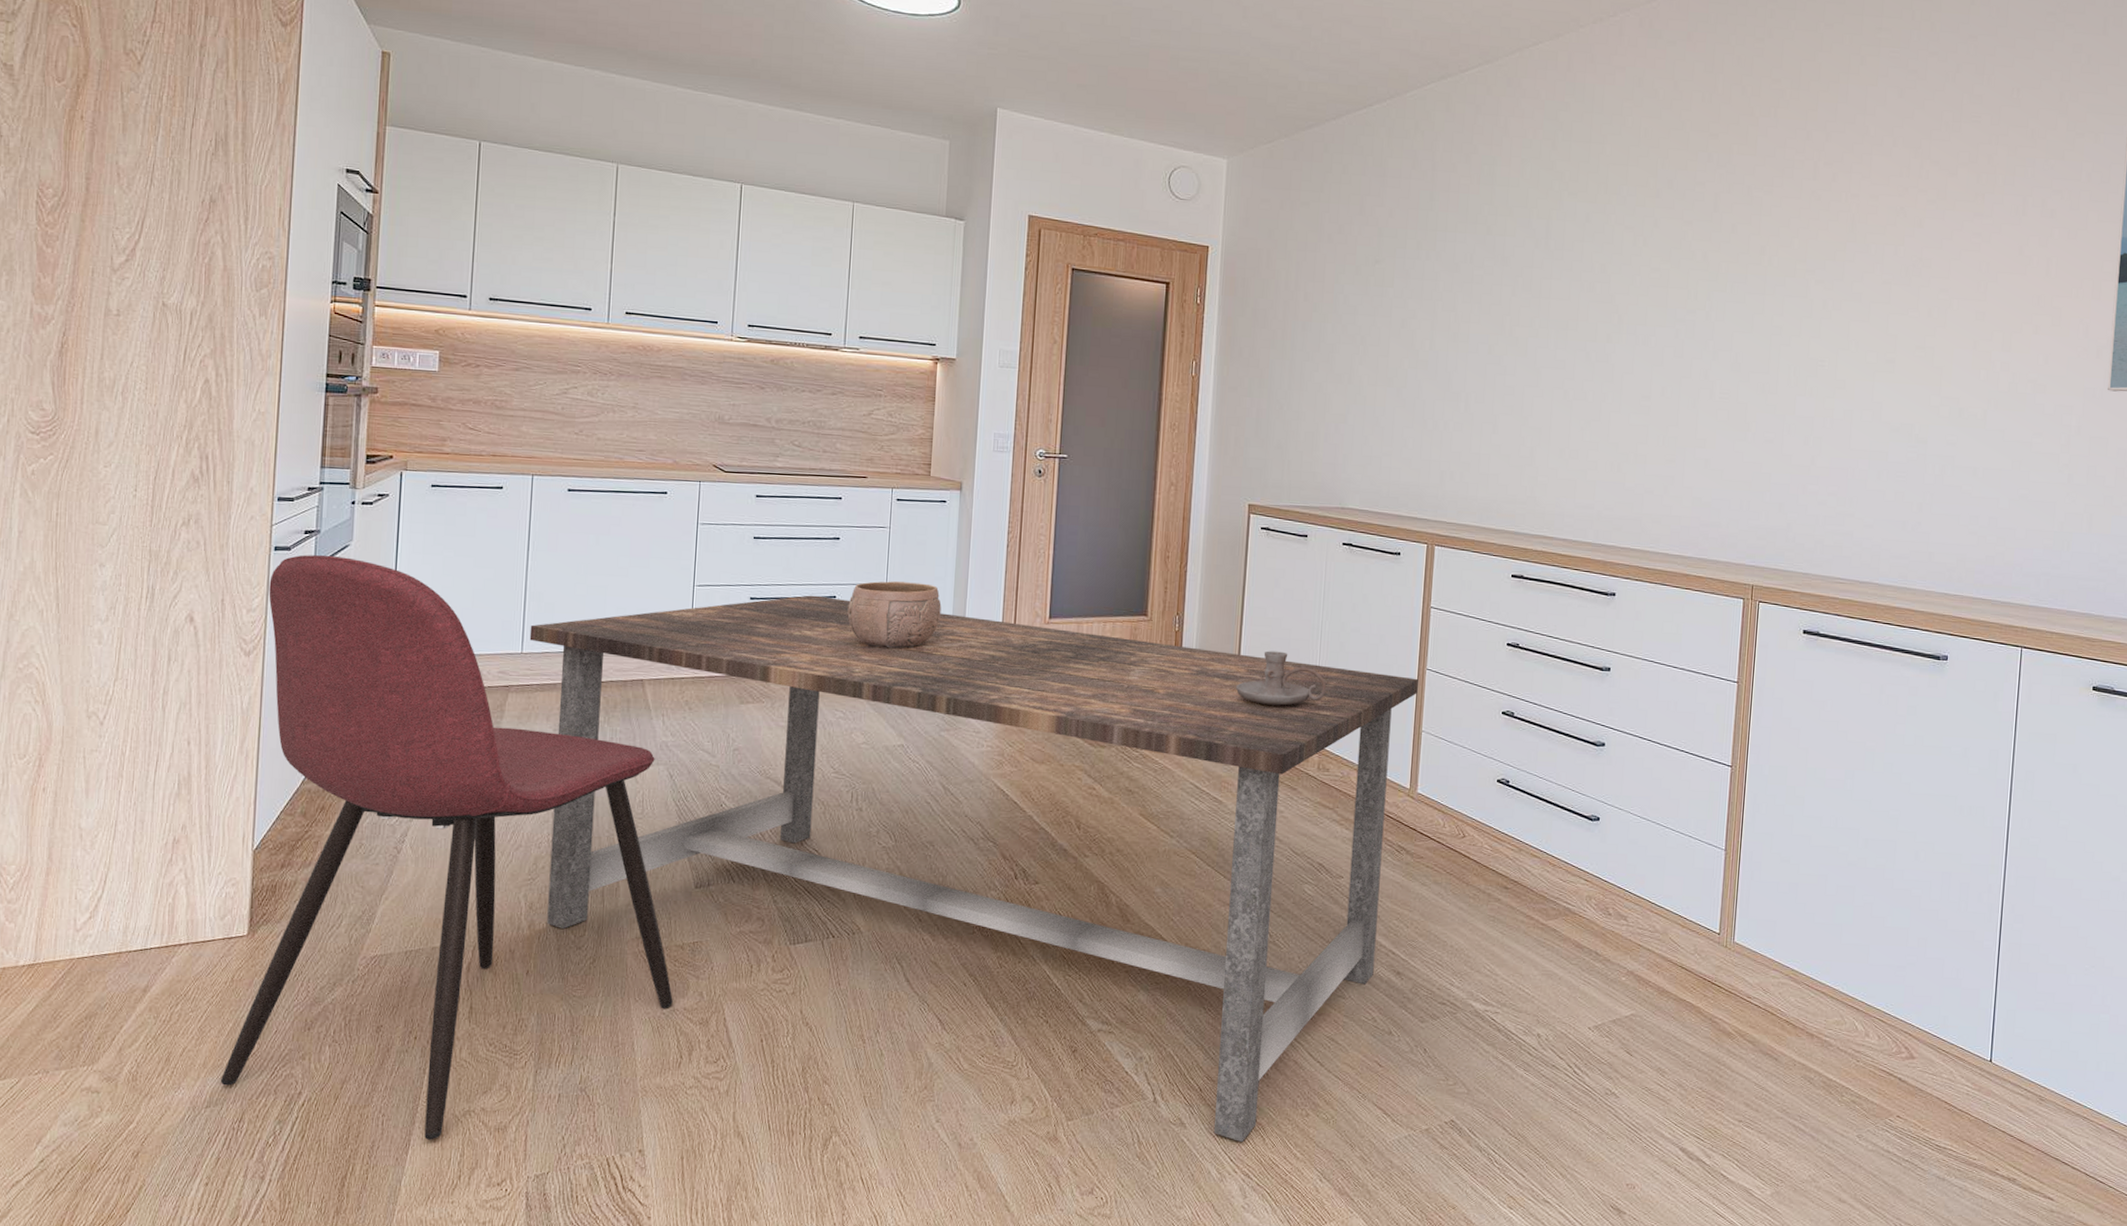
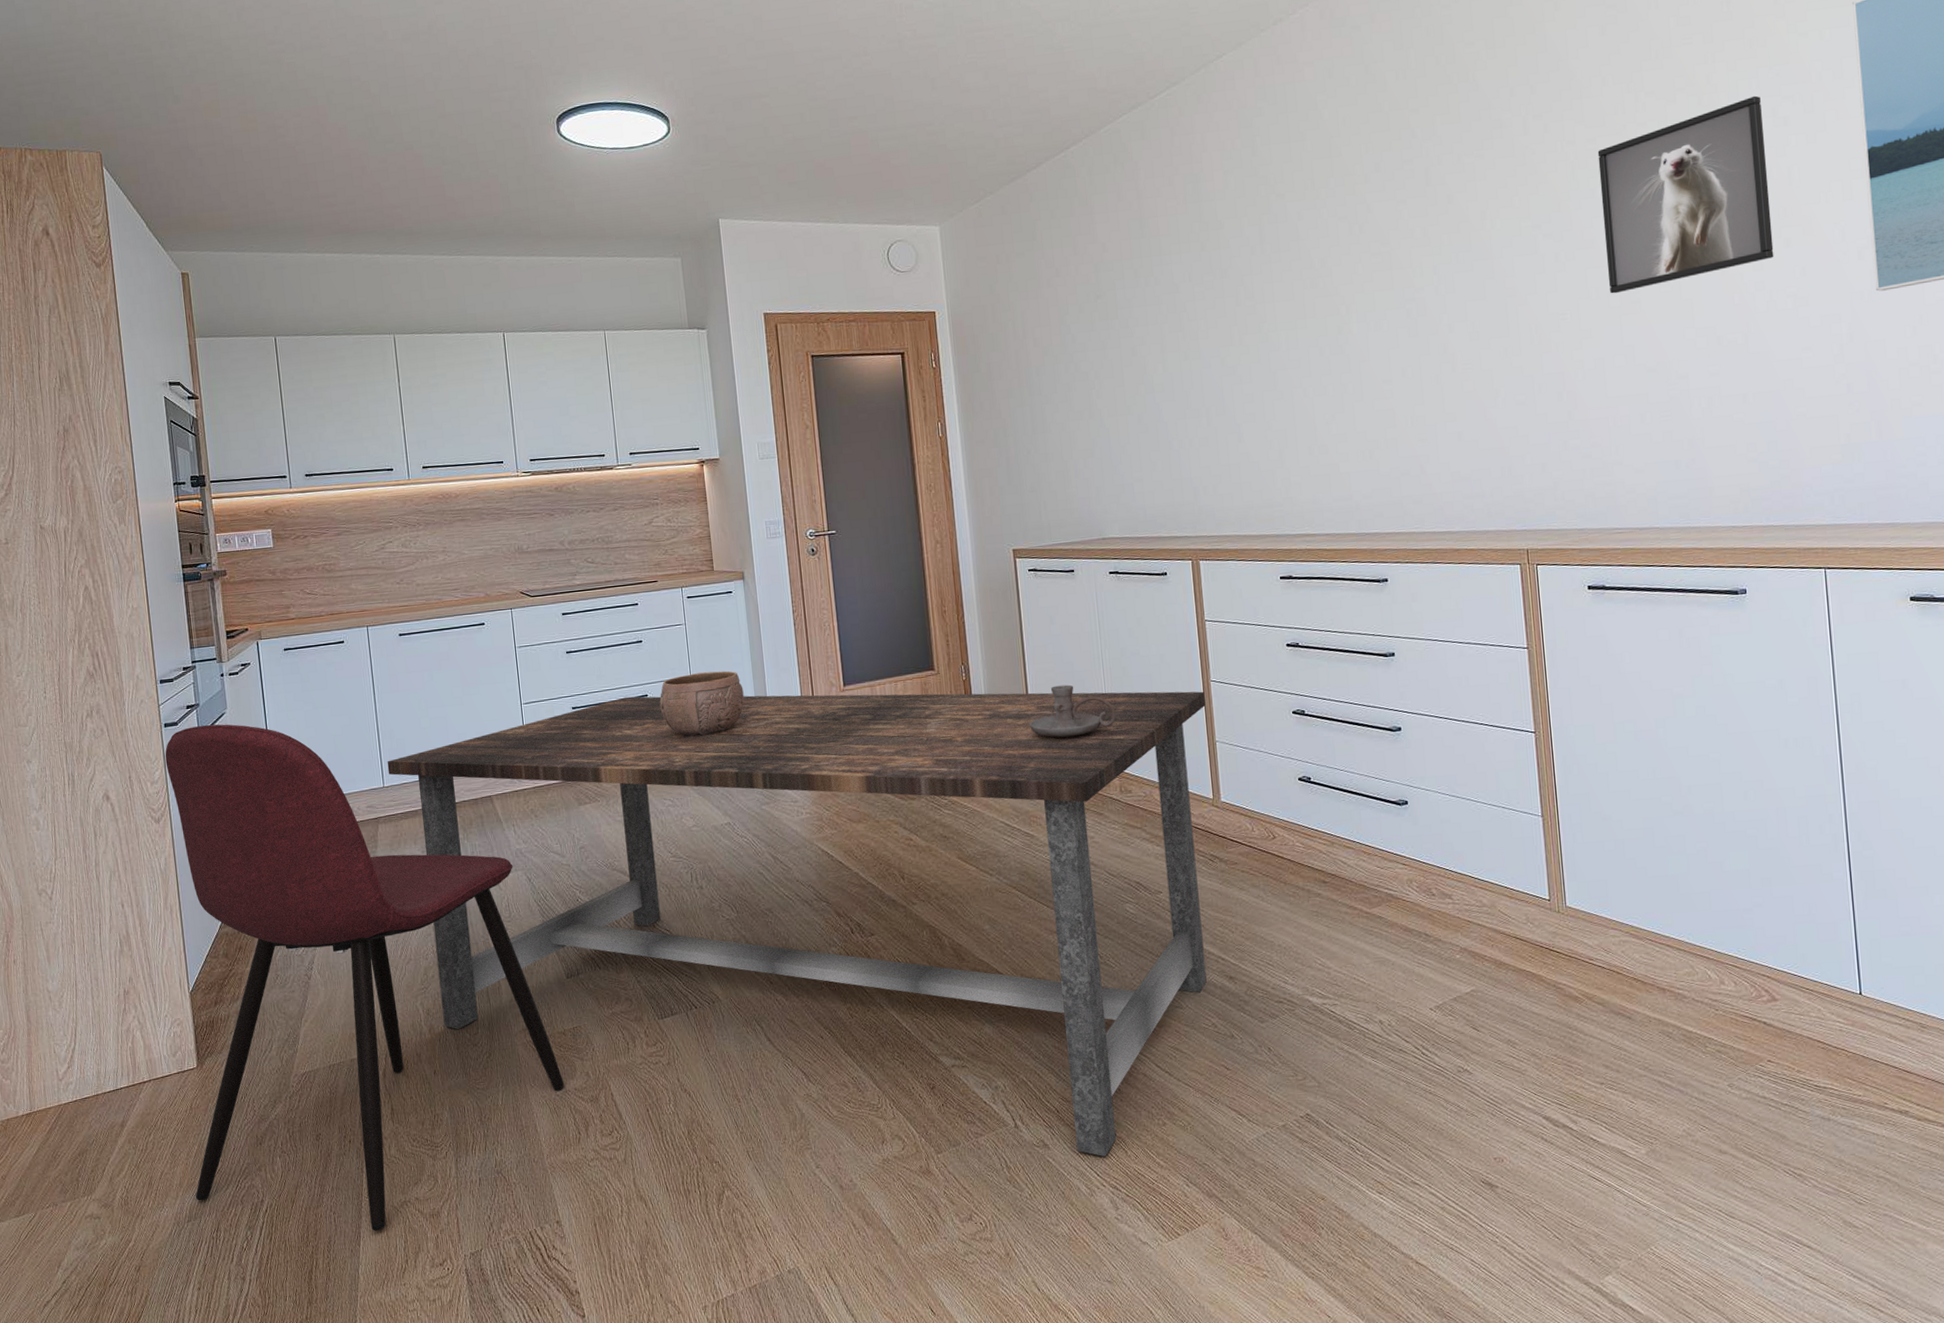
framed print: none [1868,183,2033,350] -> present [1597,95,1774,294]

